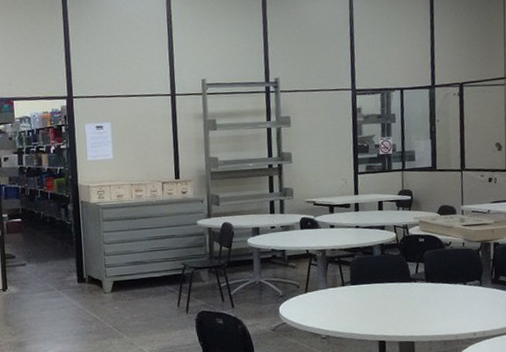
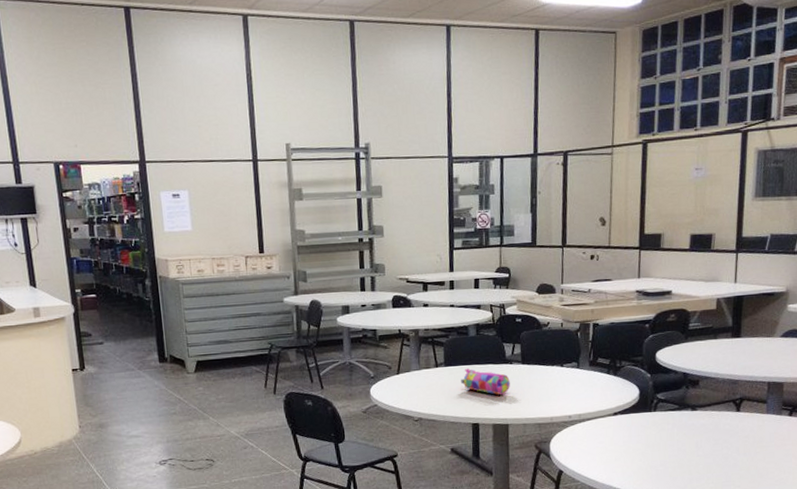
pencil case: none [367,286,415,313] -> present [461,368,510,395]

